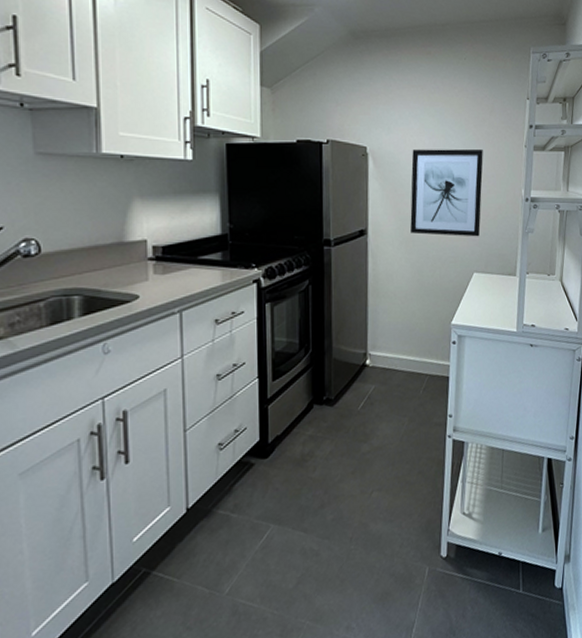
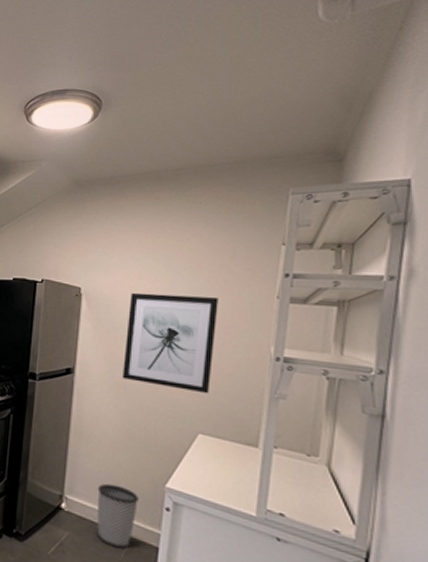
wastebasket: none [396,331,431,387] -> present [97,483,139,549]

